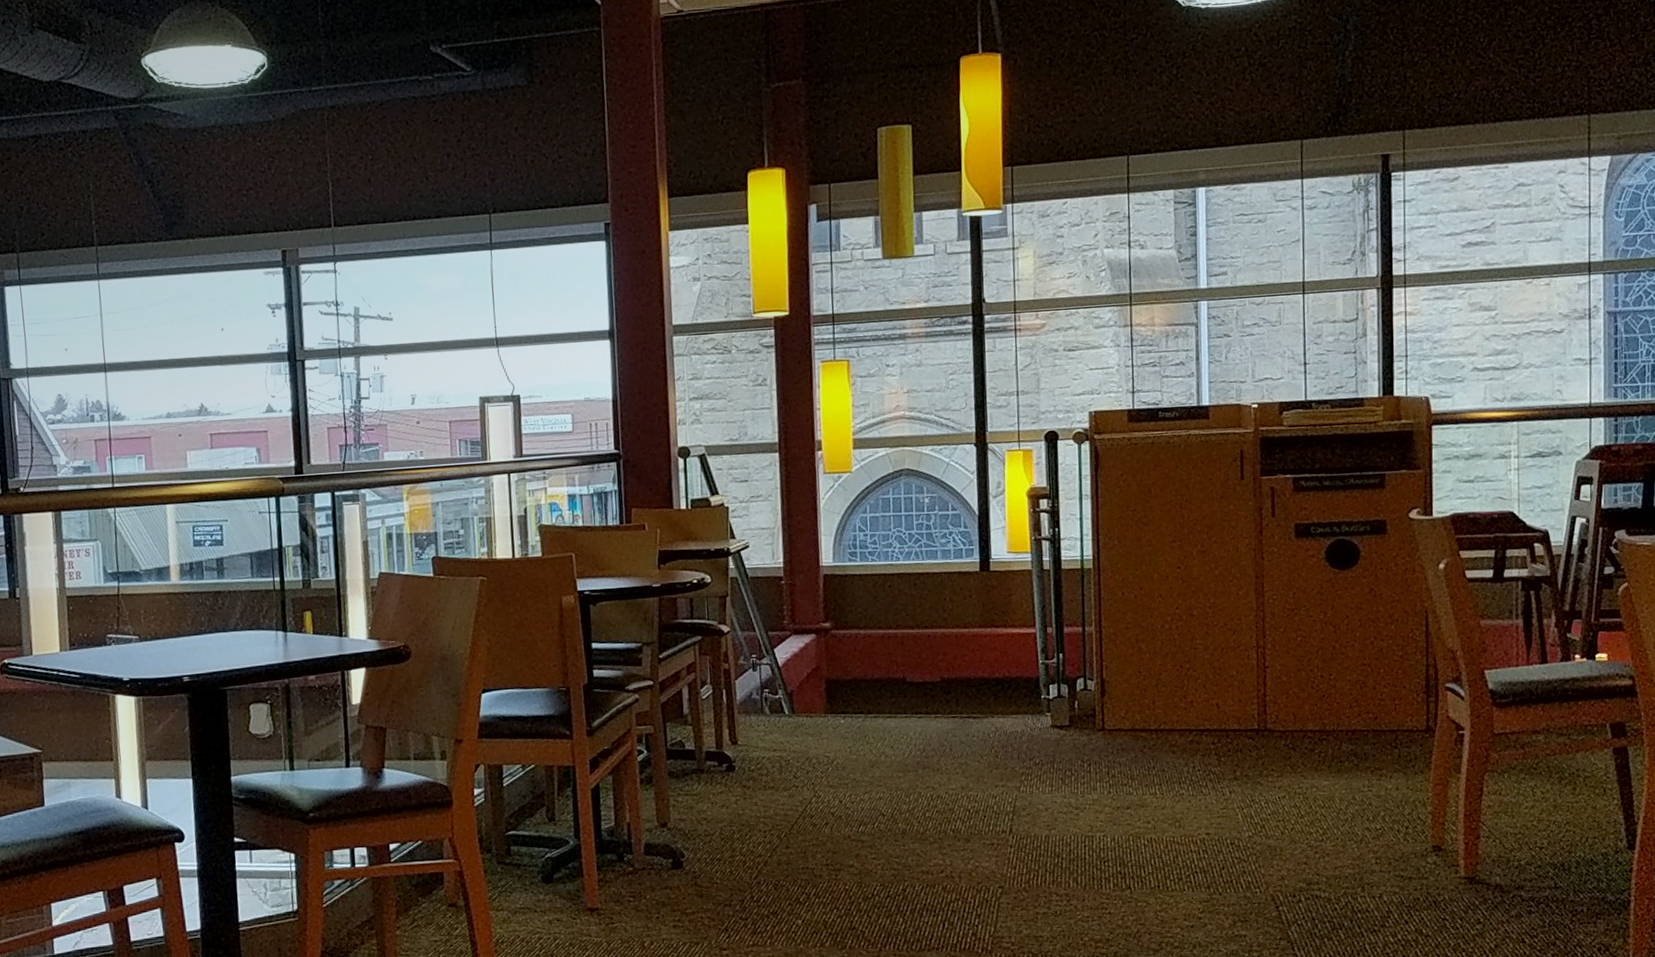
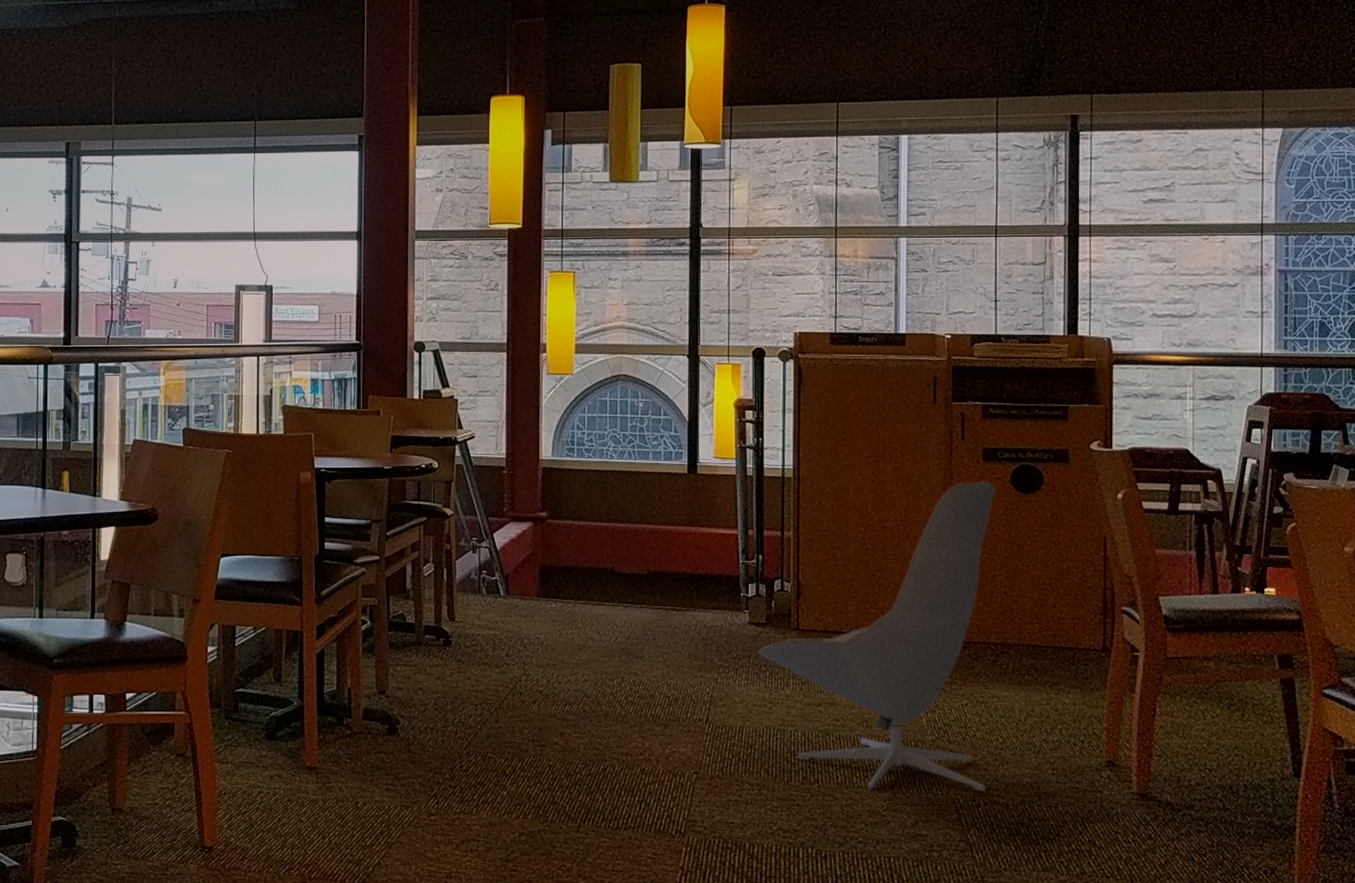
chair: none [1062,557,1310,893] -> present [759,479,996,792]

